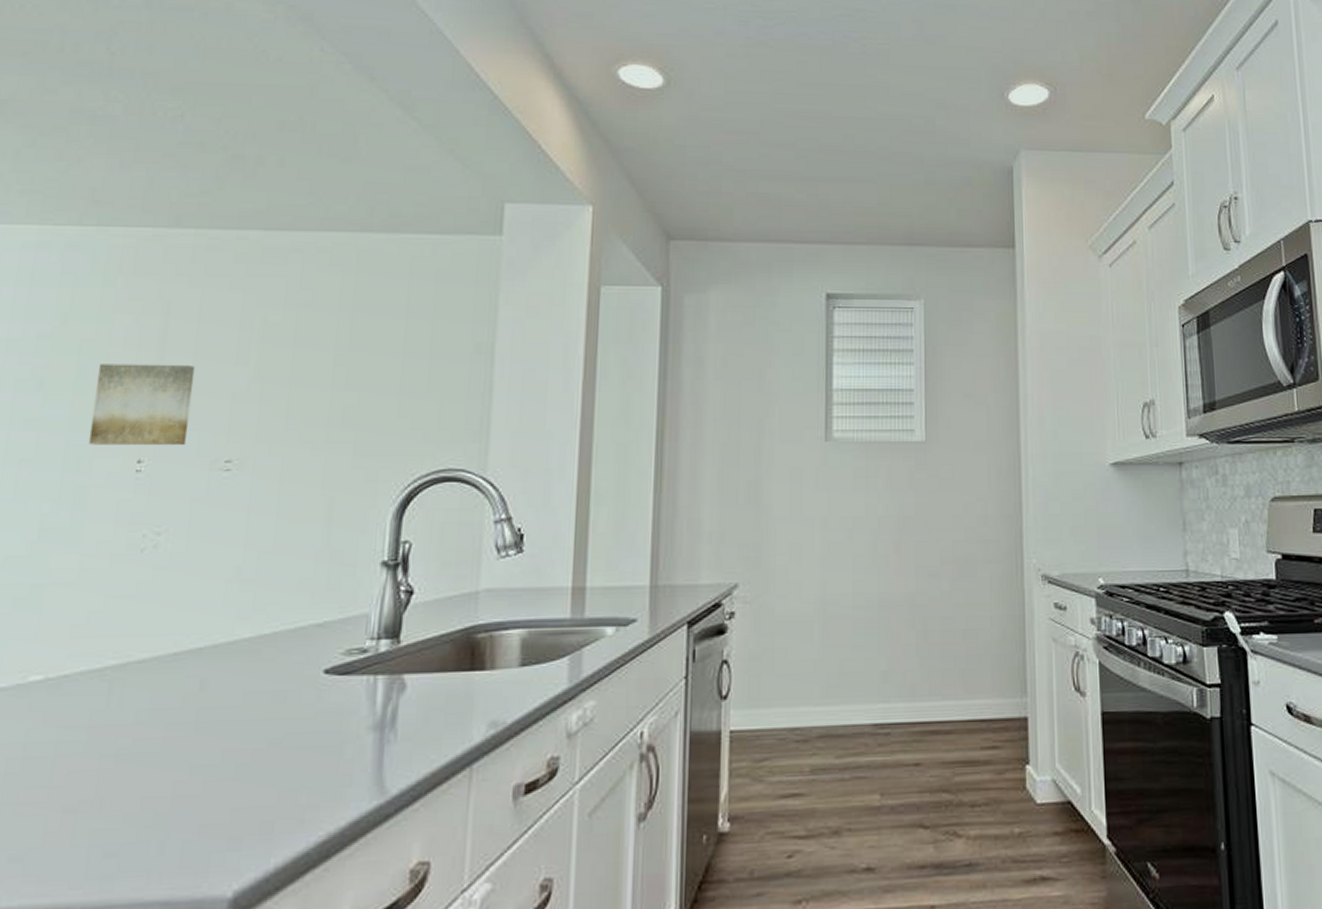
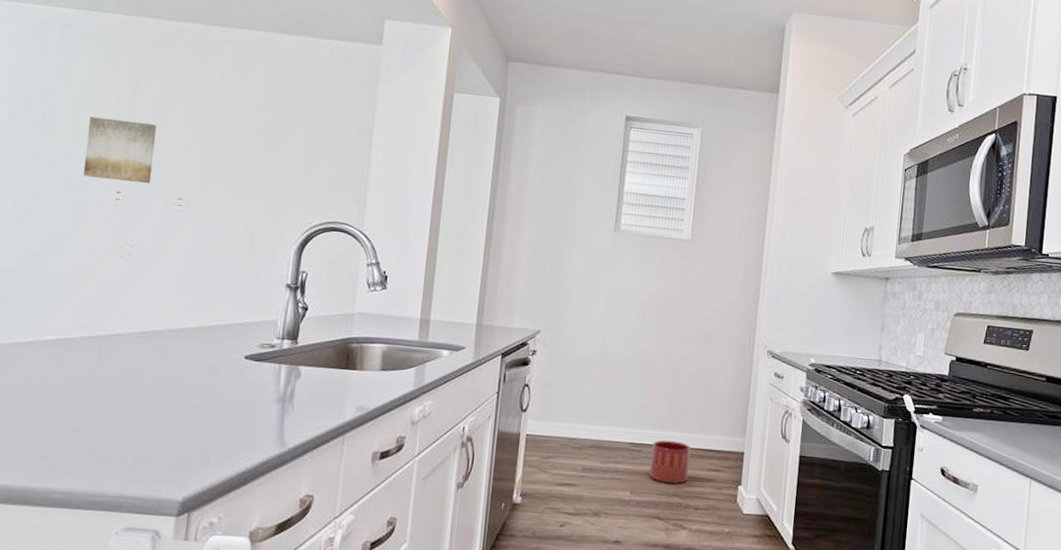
planter: none [903,713,957,776] -> present [649,440,691,484]

